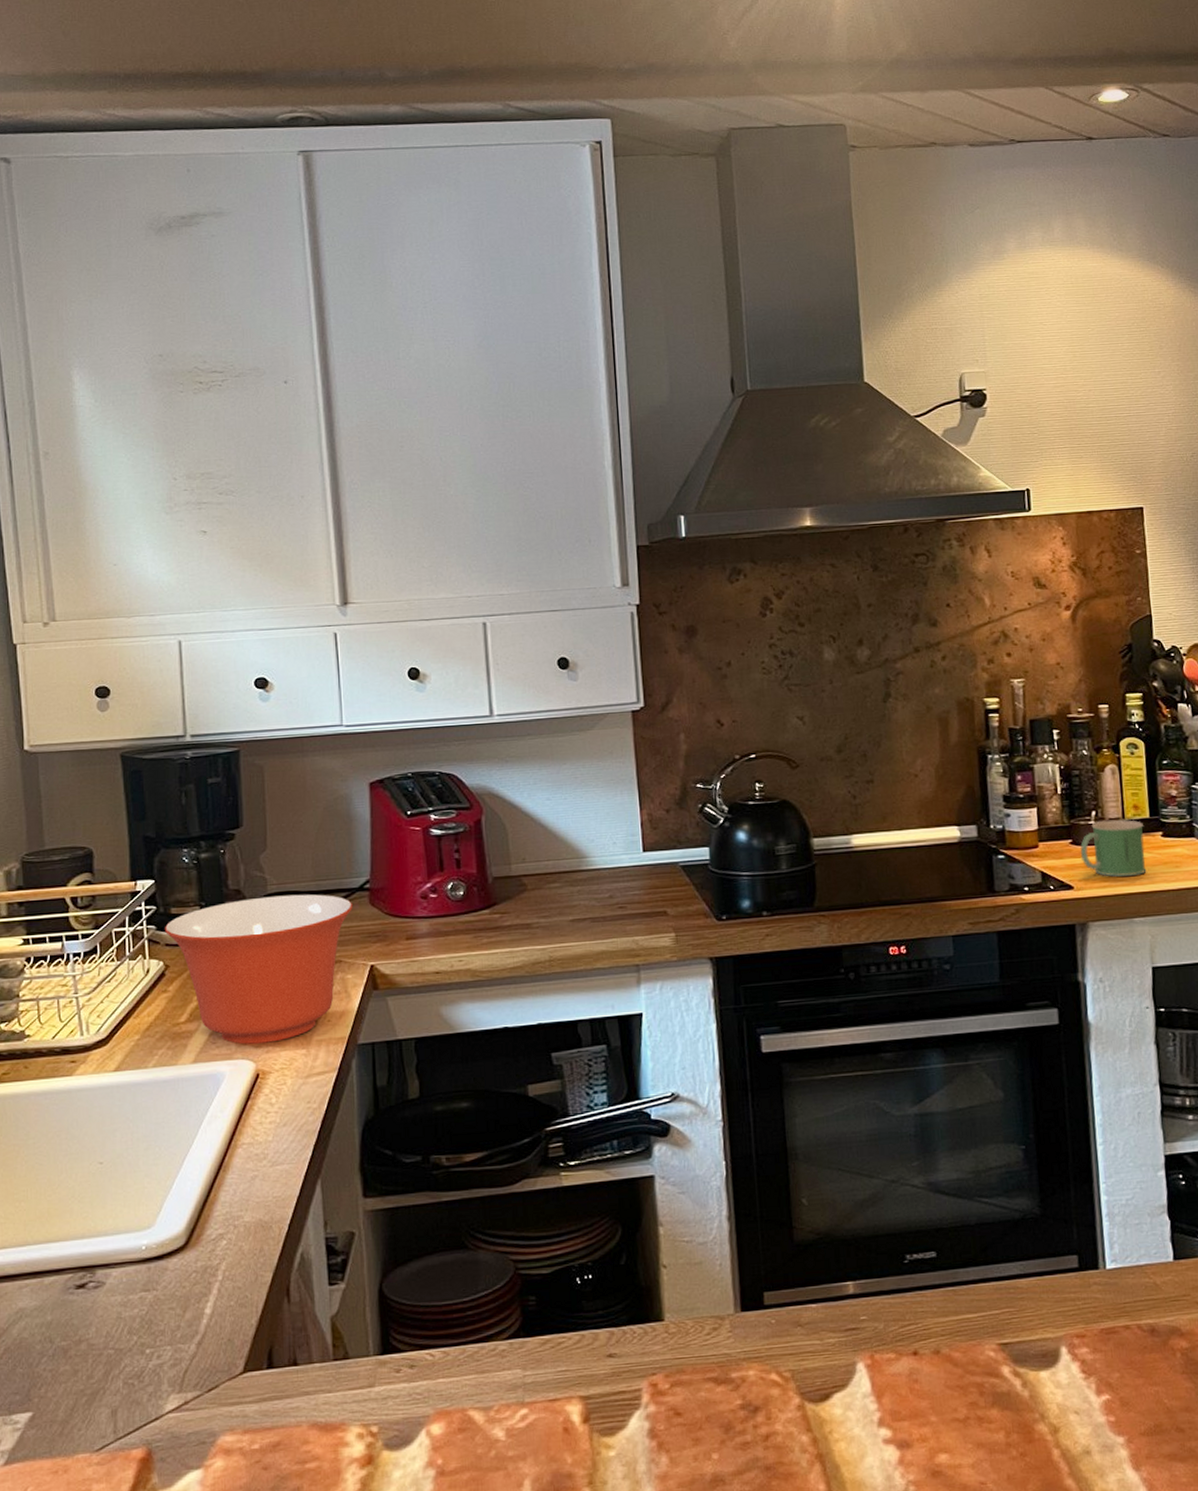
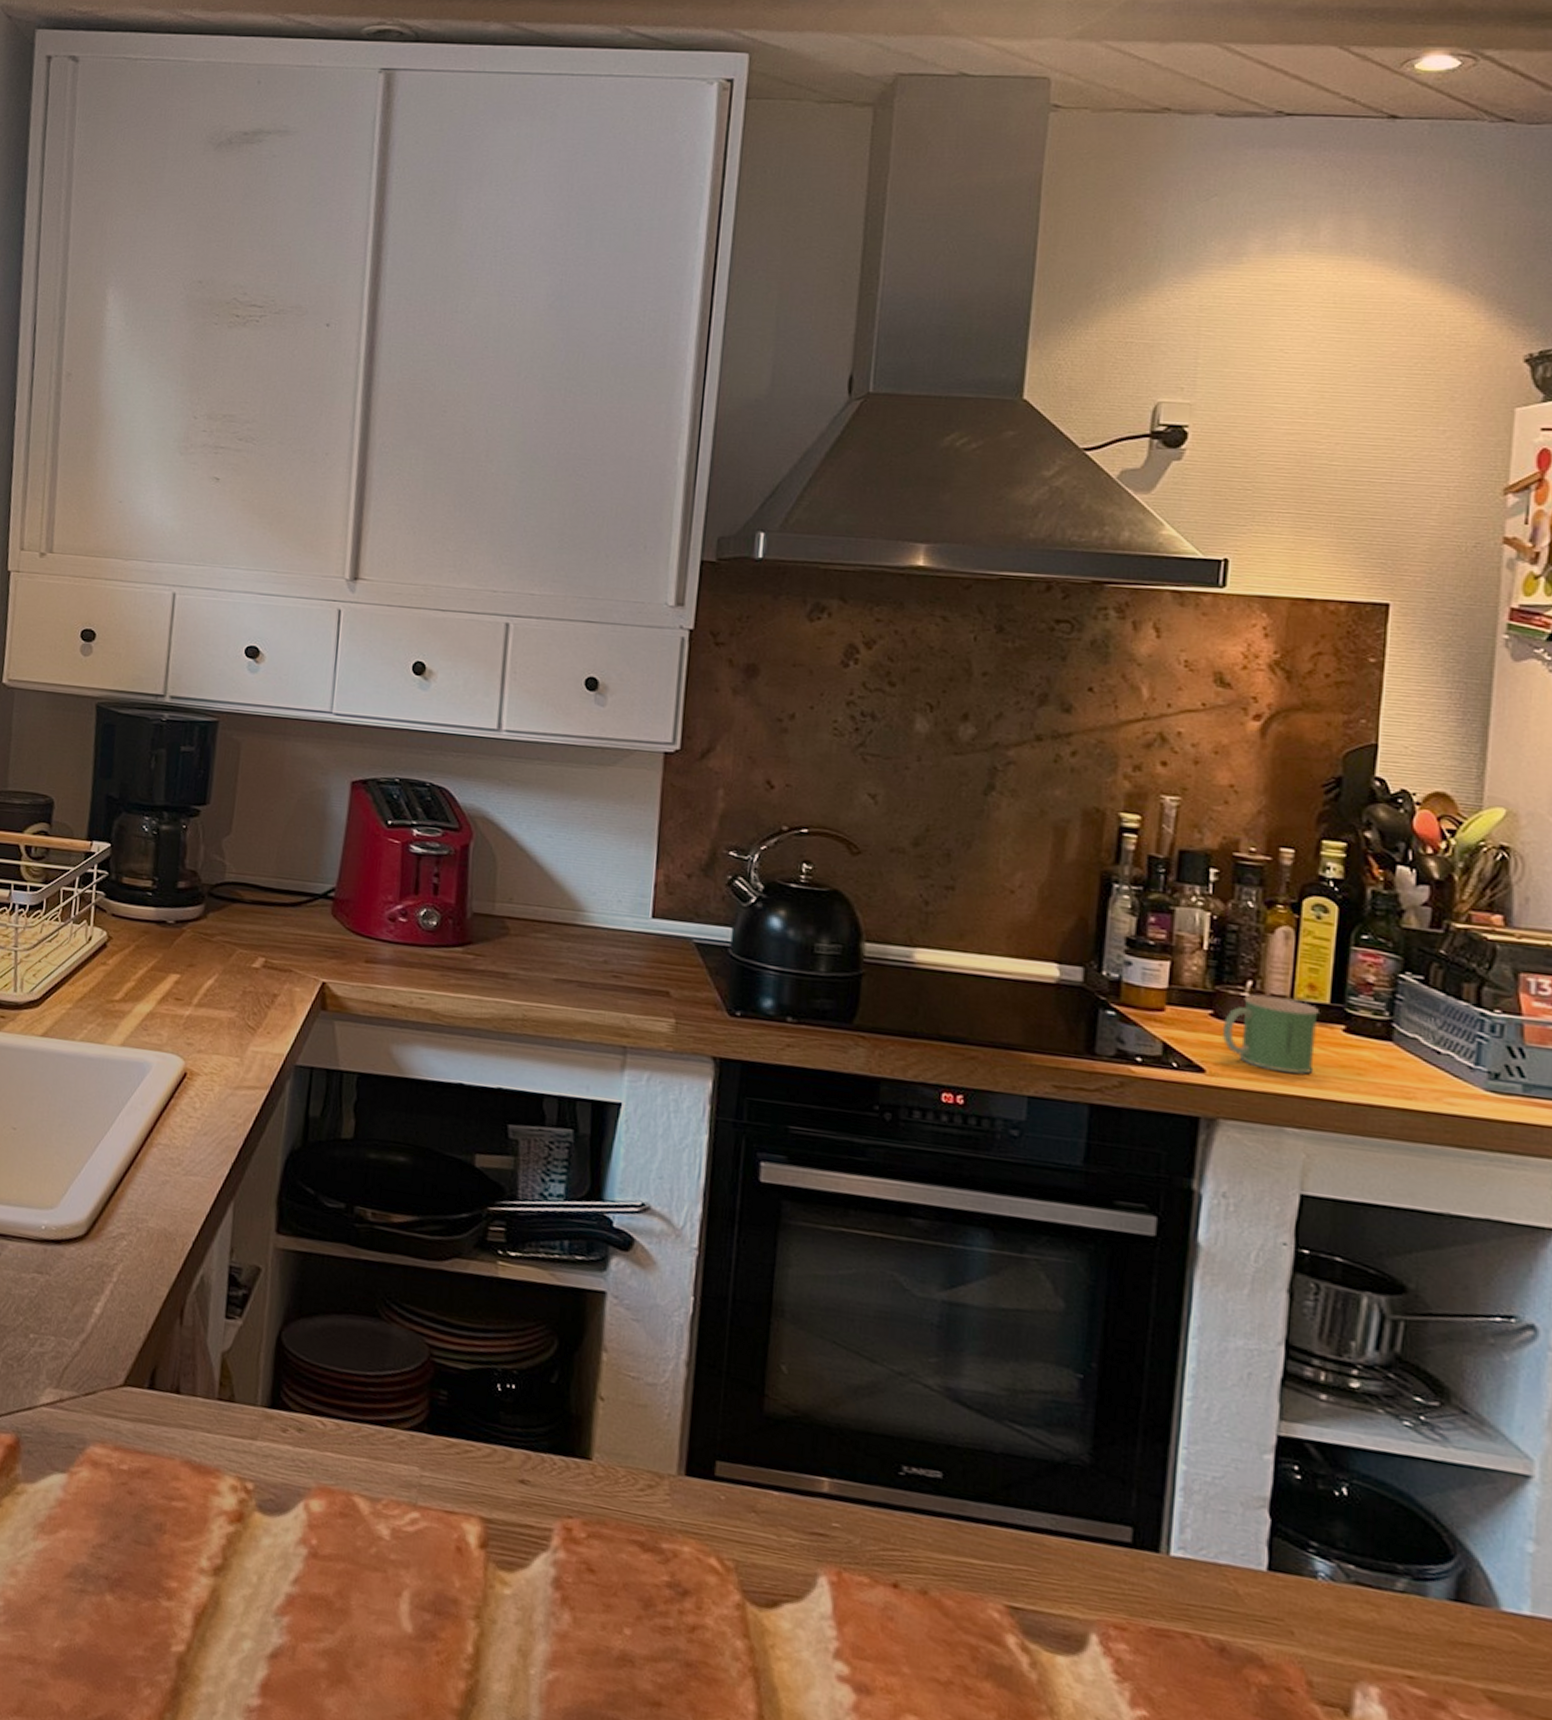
mixing bowl: present [164,894,354,1045] -> none [113,882,314,1043]

